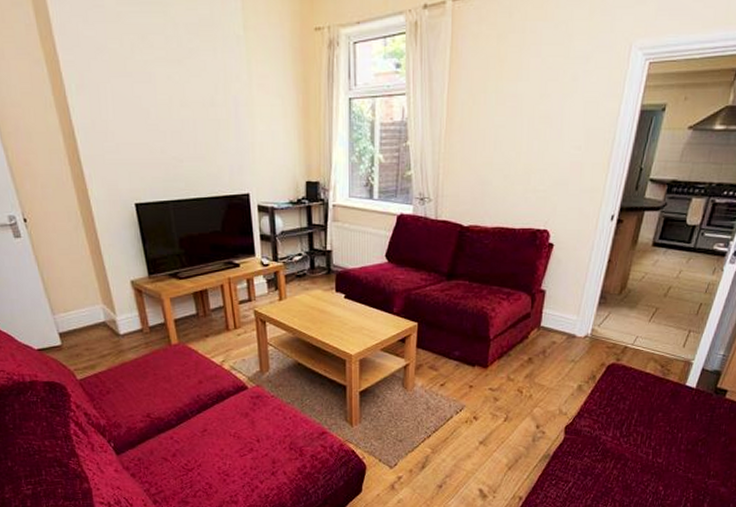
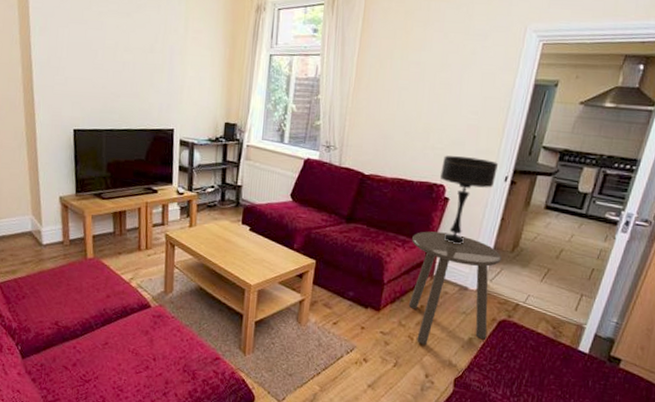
side table: none [516,281,609,396] -> present [408,231,502,344]
table lamp: none [544,198,604,291] -> present [440,156,499,244]

